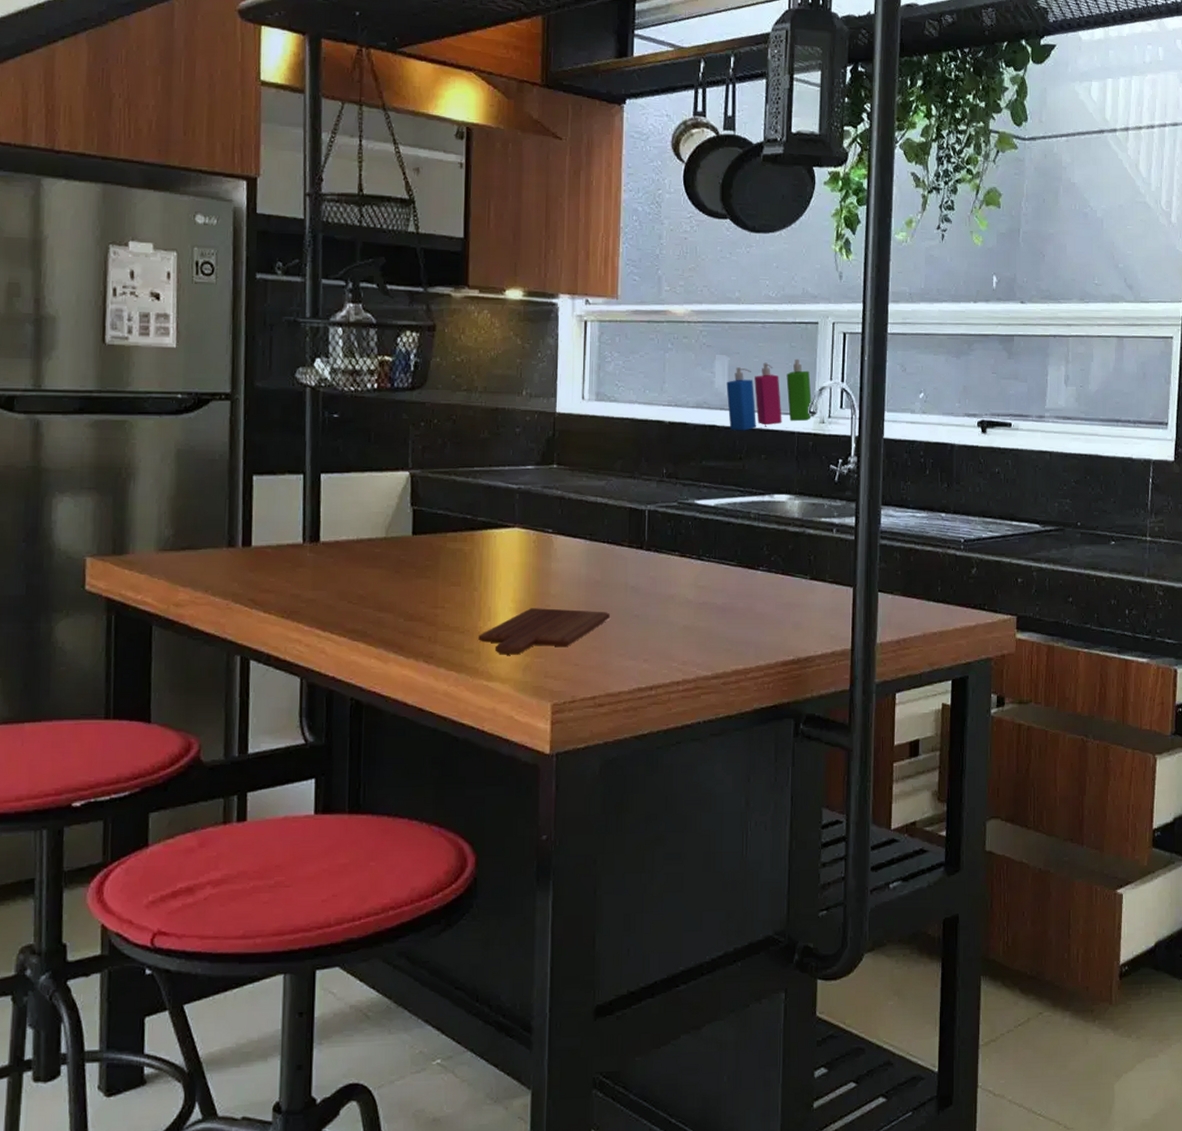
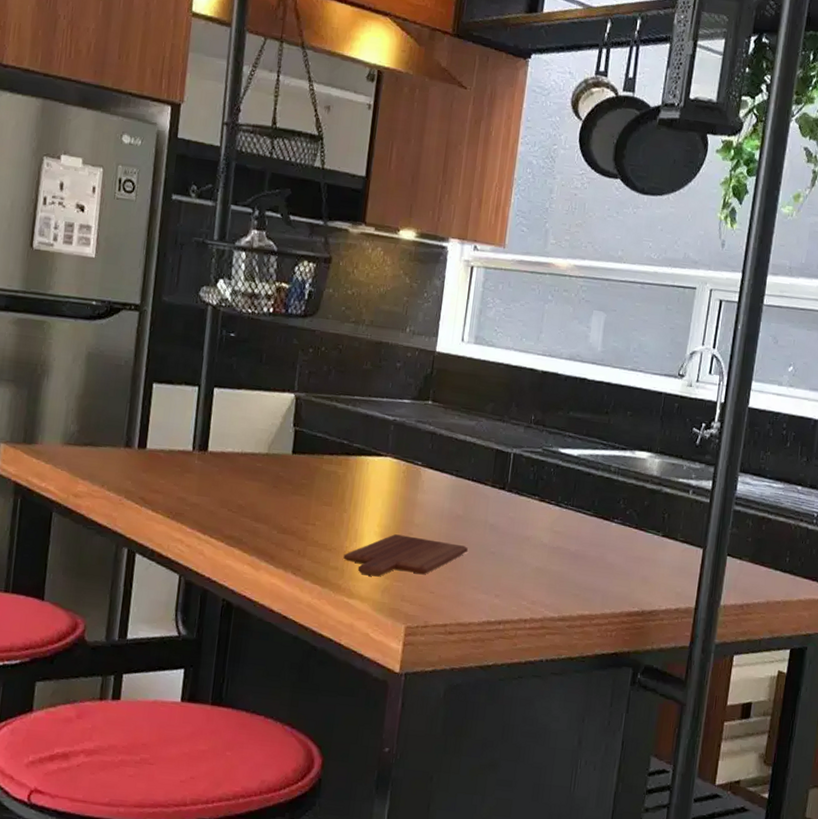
soap dispenser: present [726,358,813,431] -> none [599,321,683,387]

